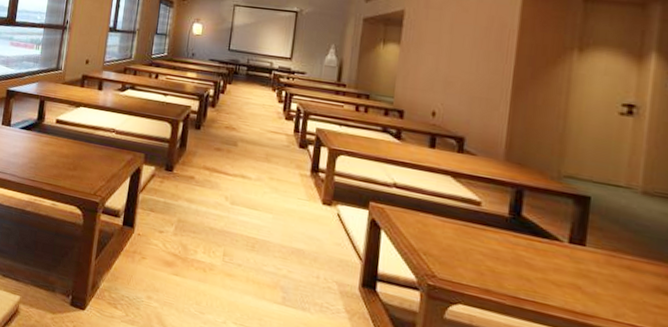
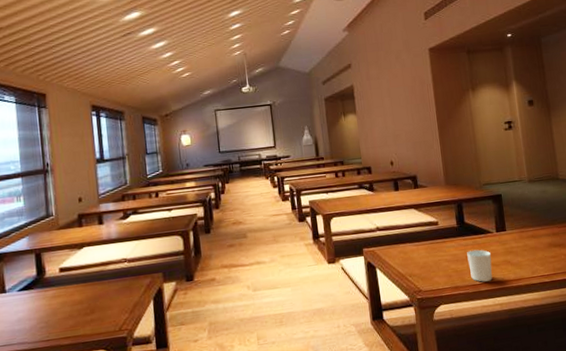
cup: none [513,252,554,302] -> present [467,249,493,282]

